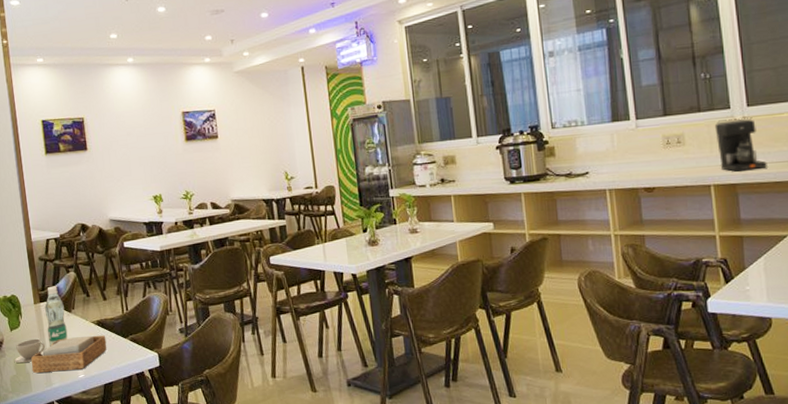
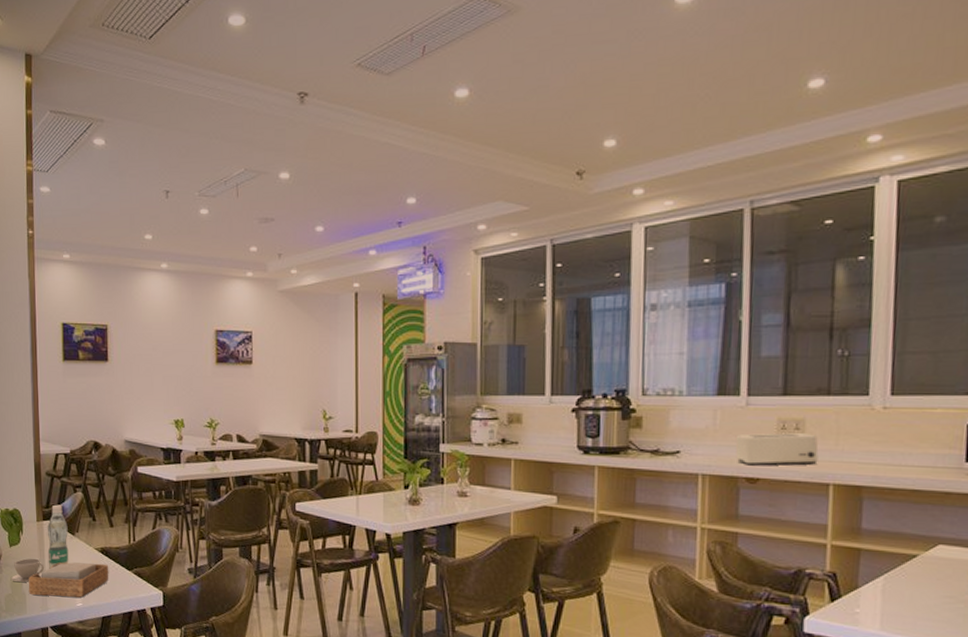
toaster: none [631,145,699,178] -> present [735,433,819,466]
coffee maker: present [714,119,767,172] -> none [845,410,906,472]

